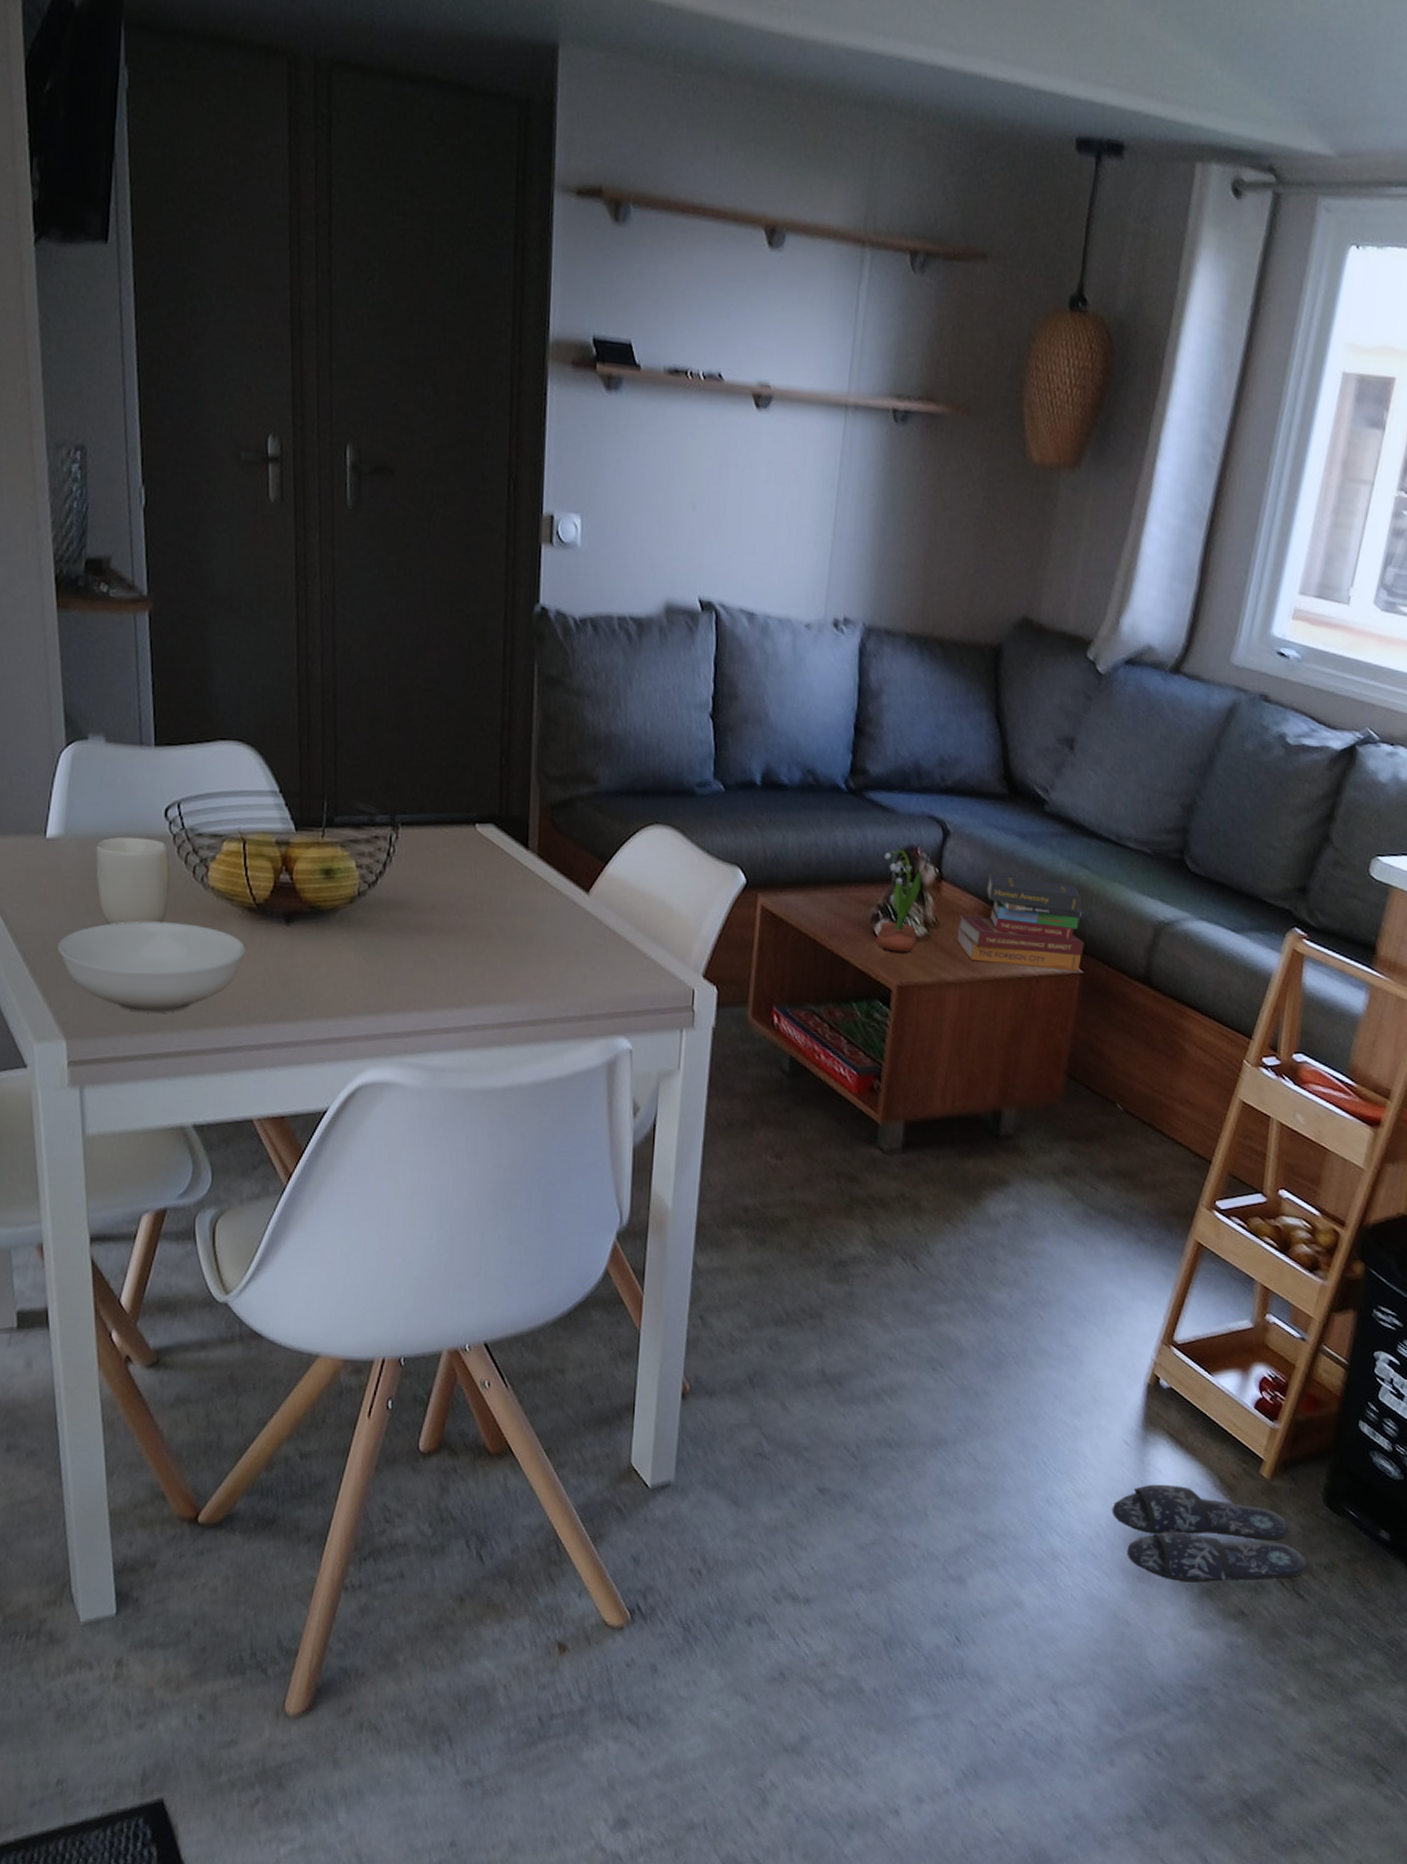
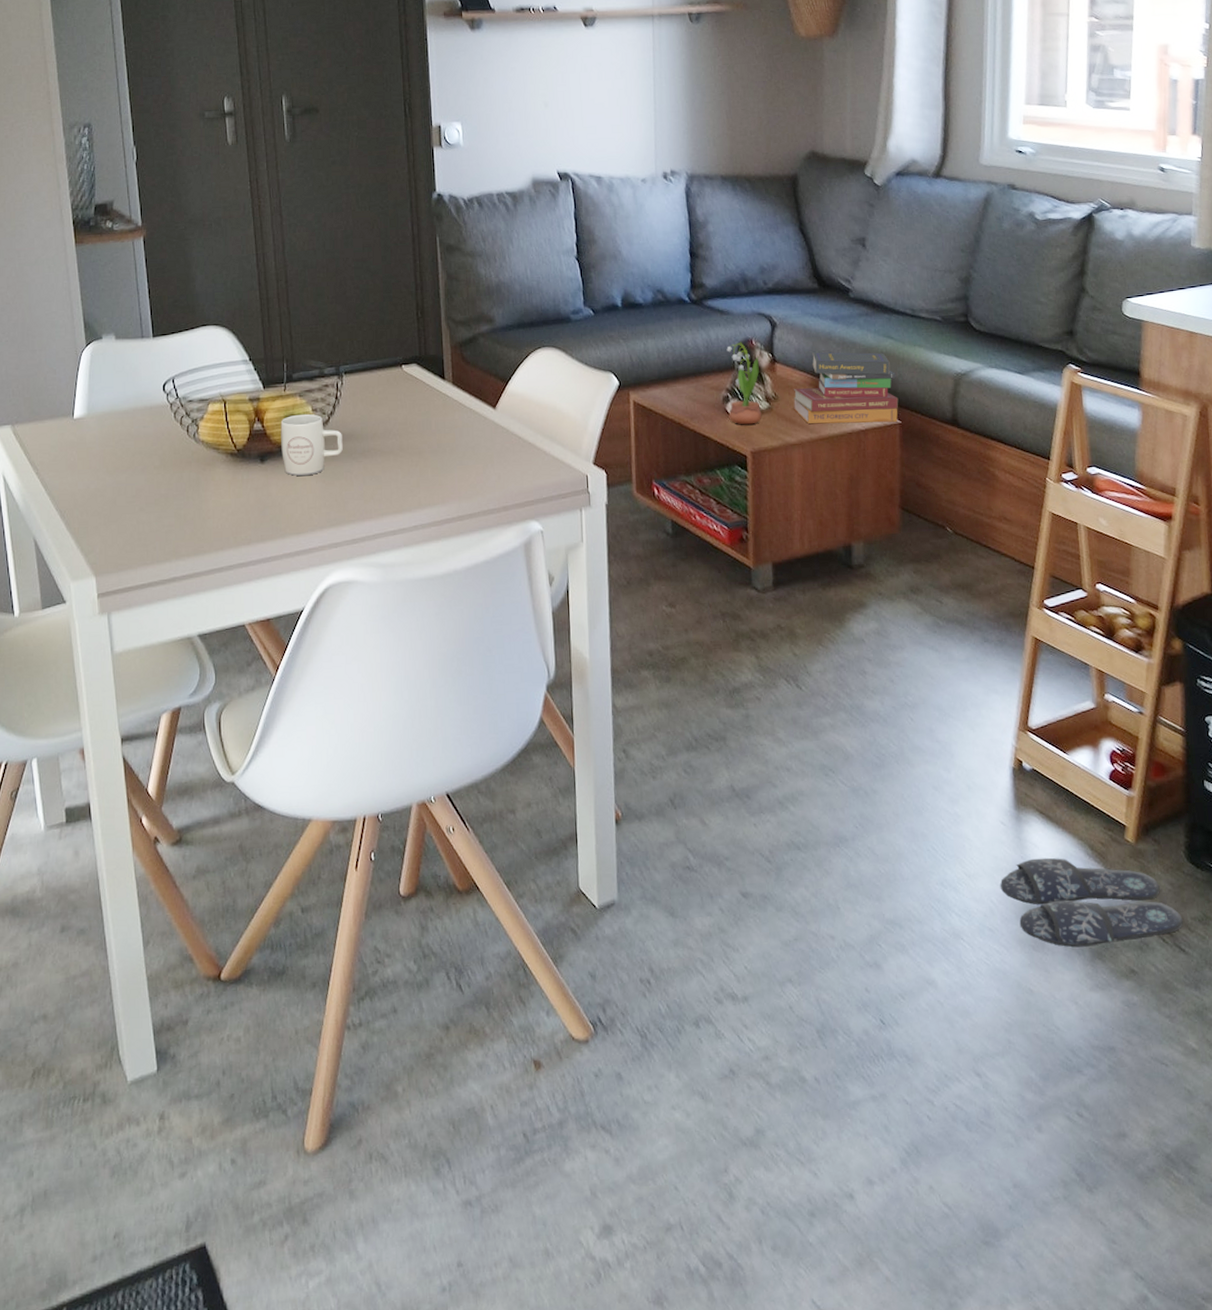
bowl: present [57,921,245,1014] -> none [85,472,231,548]
cup: present [96,836,170,925] -> none [112,408,170,480]
mug: none [313,869,393,948] -> present [280,414,344,477]

